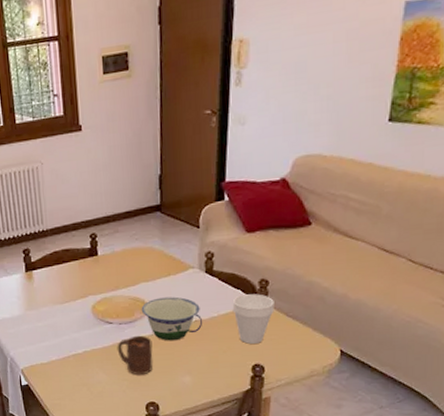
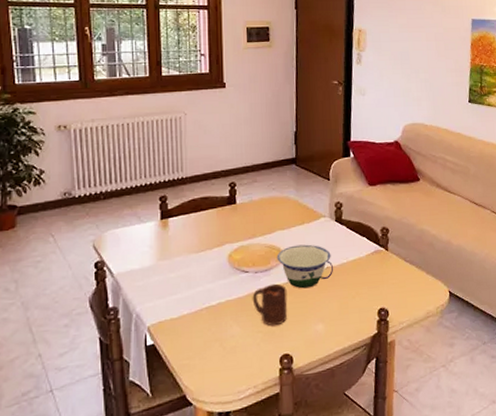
cup: present [232,294,274,344] -> none [359,241,395,289]

